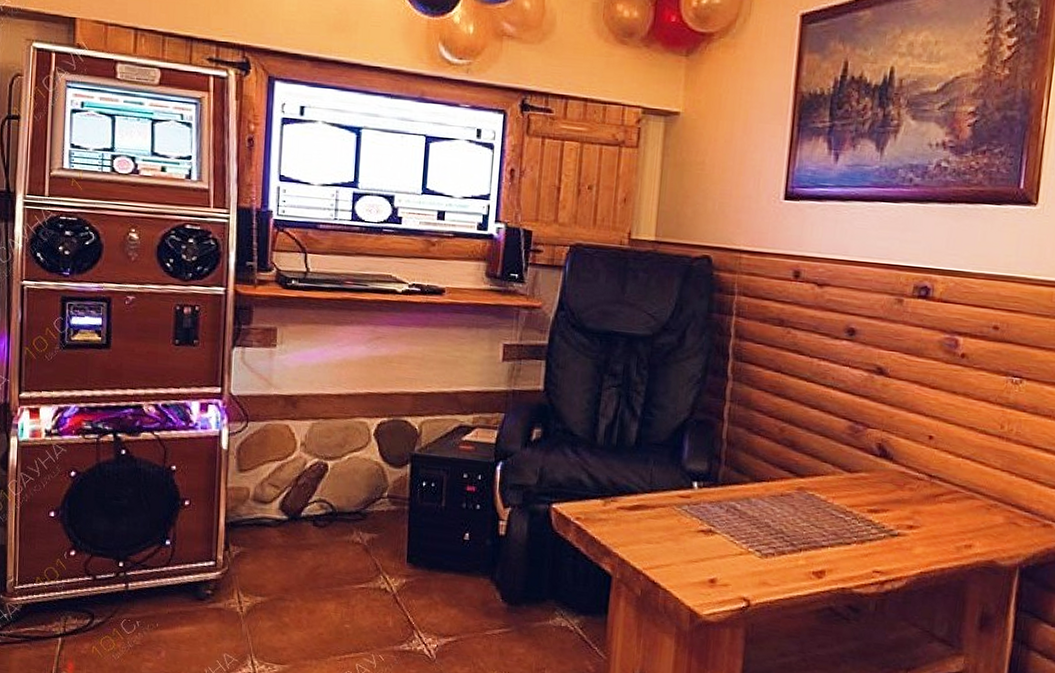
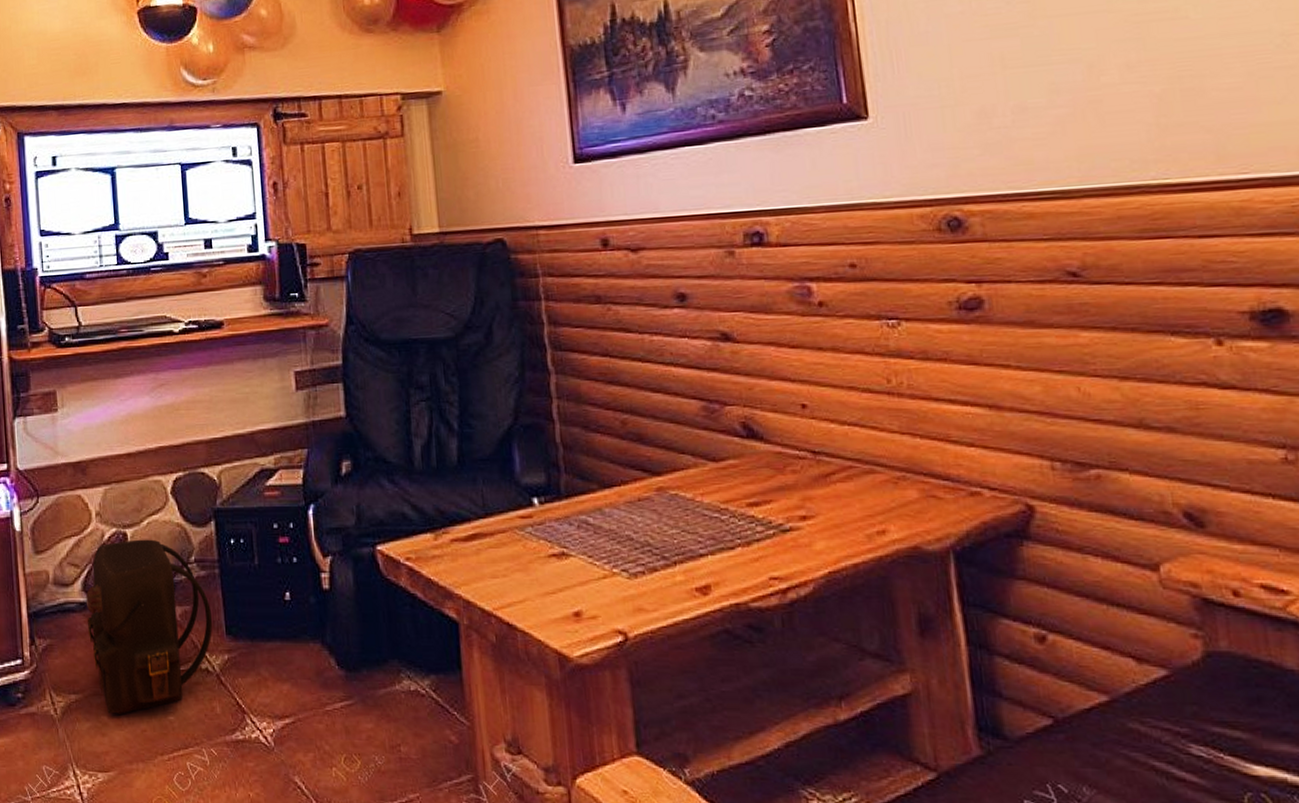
backpack: none [280,471,397,619] -> present [85,539,213,716]

